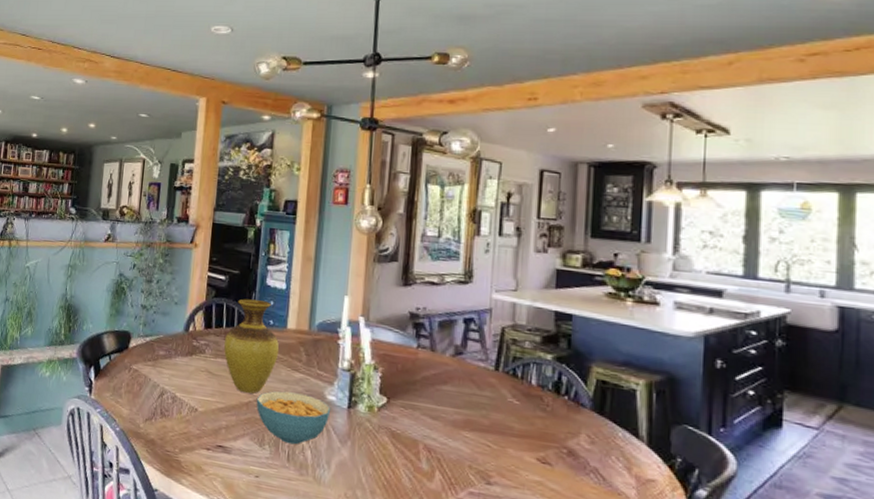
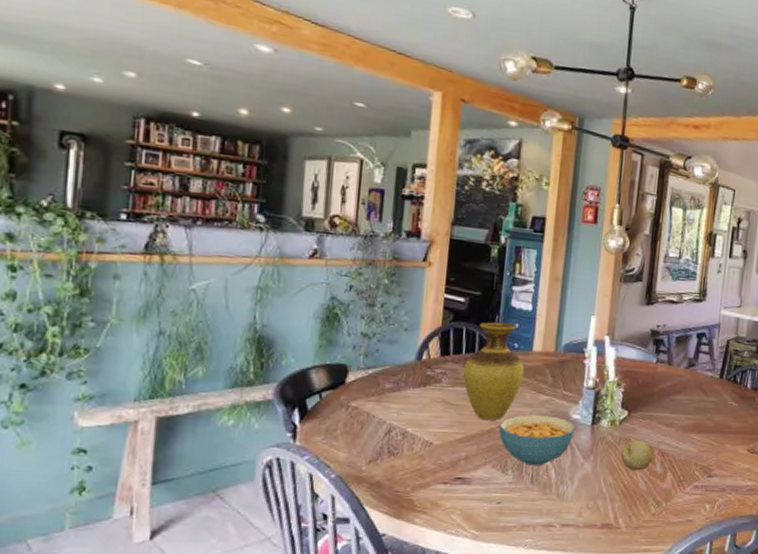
fruit: none [380,429,417,465] -> present [620,439,652,471]

